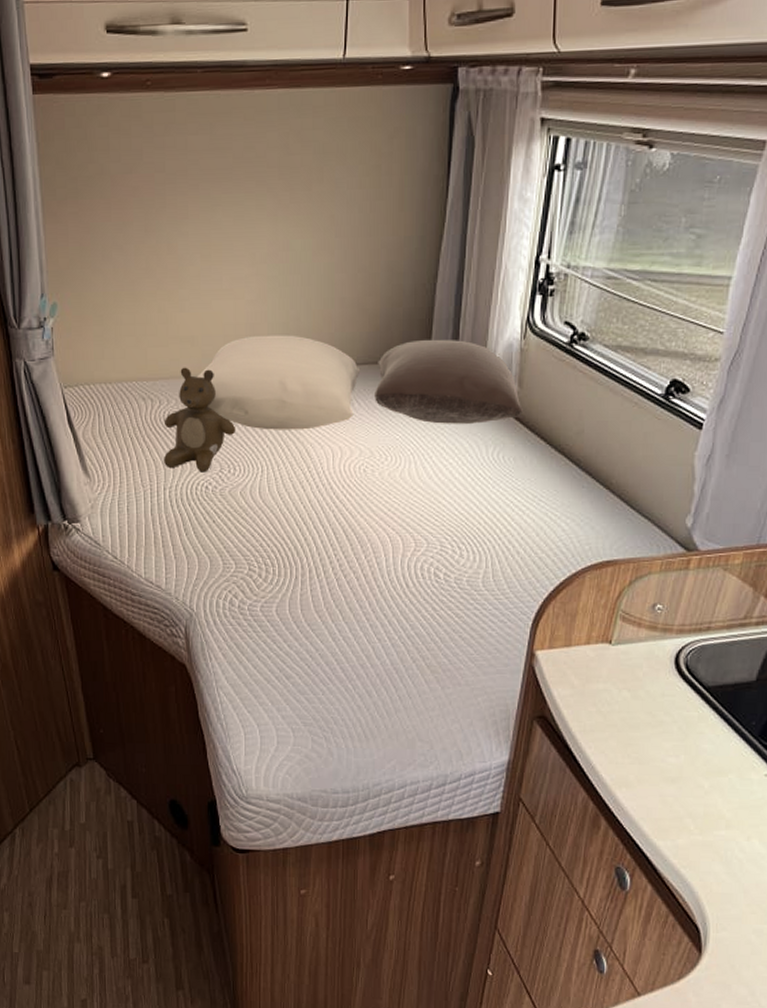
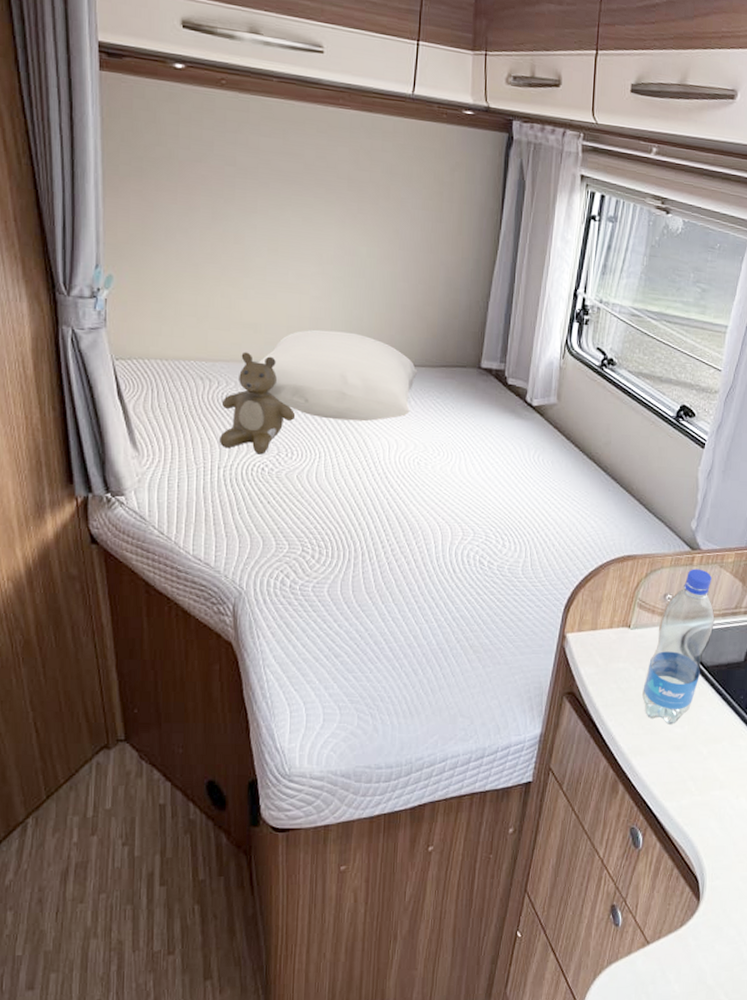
pillow: present [375,339,524,424] -> none [430,350,561,429]
bottle: none [627,573,718,754] -> present [642,569,715,725]

